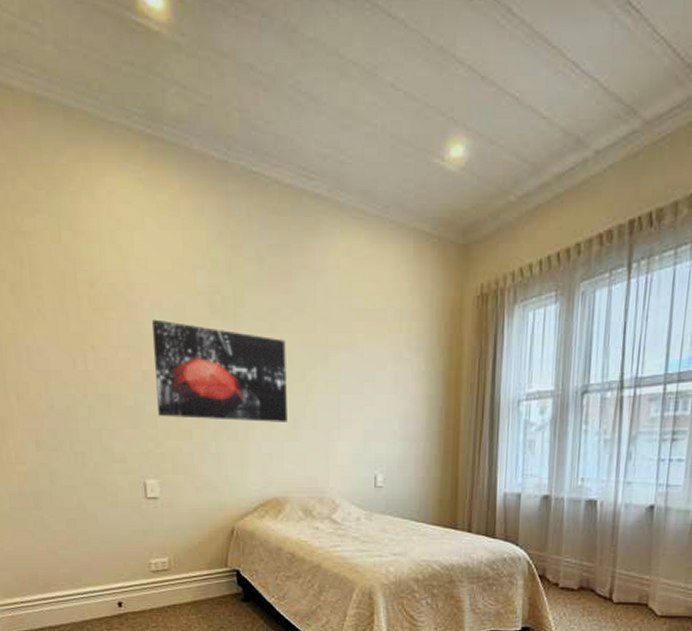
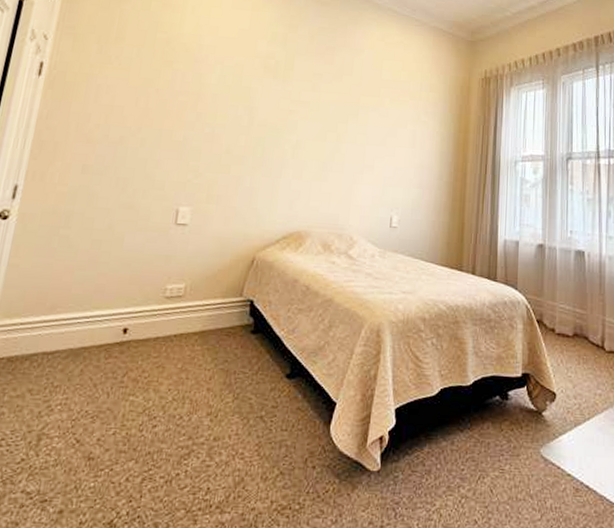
wall art: present [151,319,287,422] -> none [203,73,324,165]

